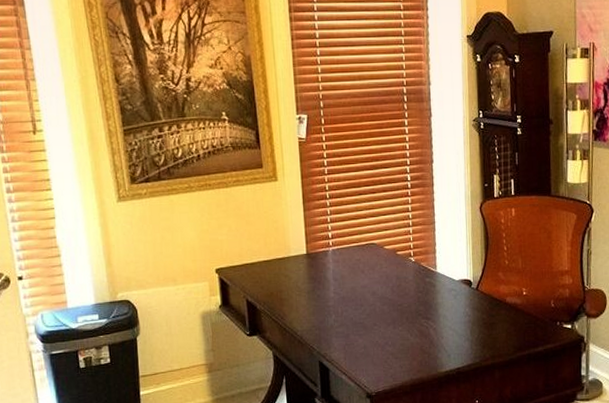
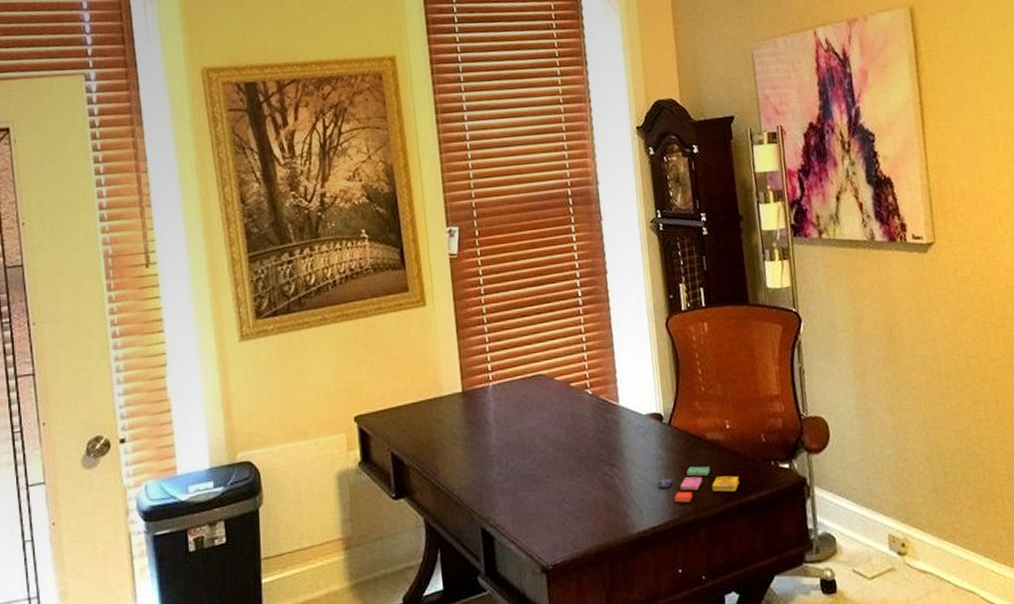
books: none [463,323,530,351] -> present [656,466,739,504]

